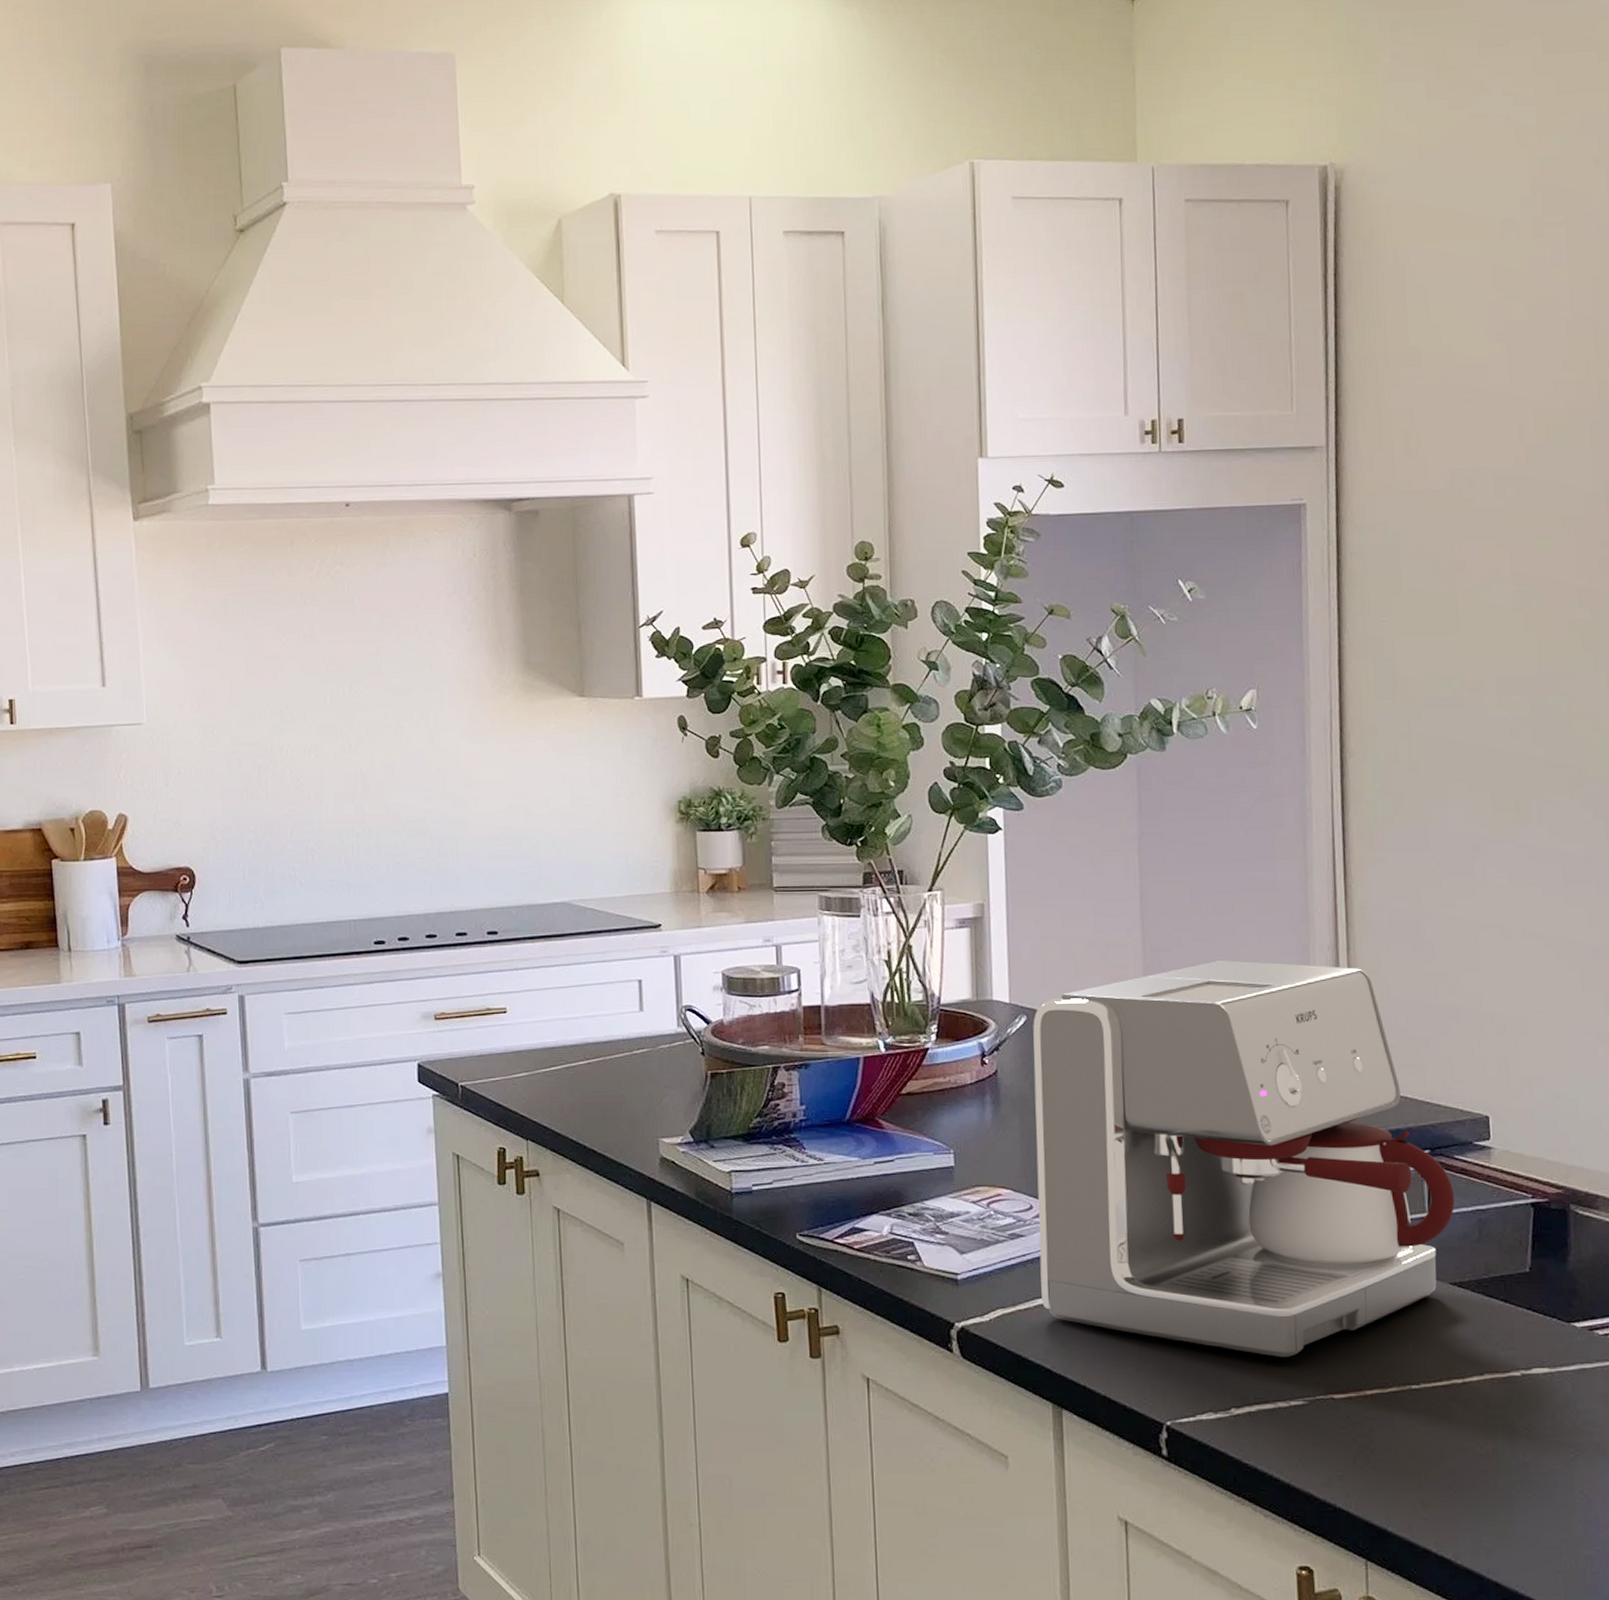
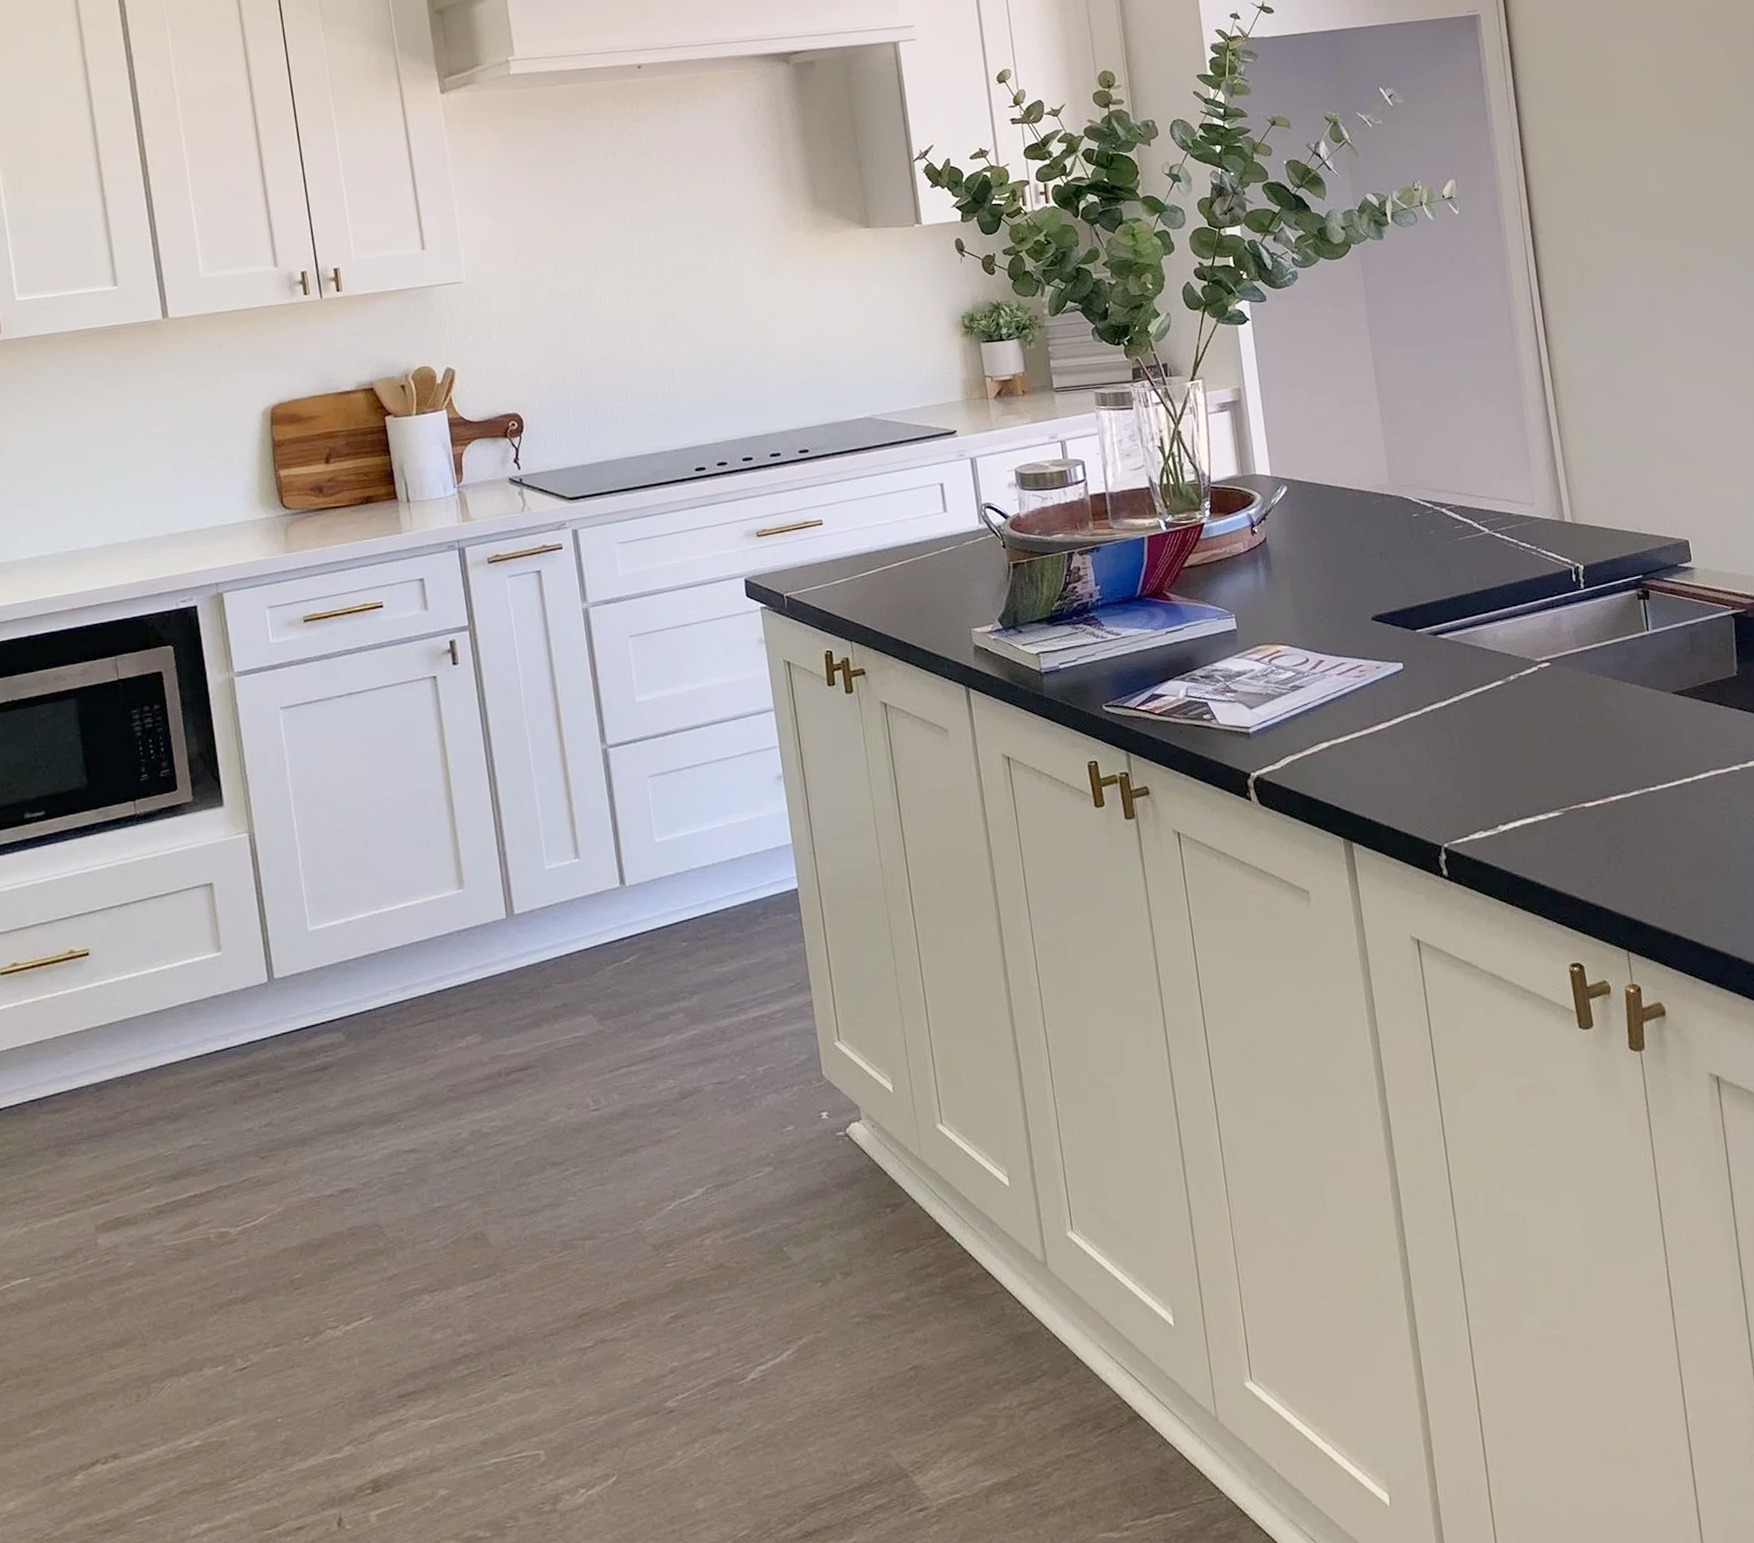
coffee maker: present [1033,960,1455,1357] -> none [1293,418,1669,775]

